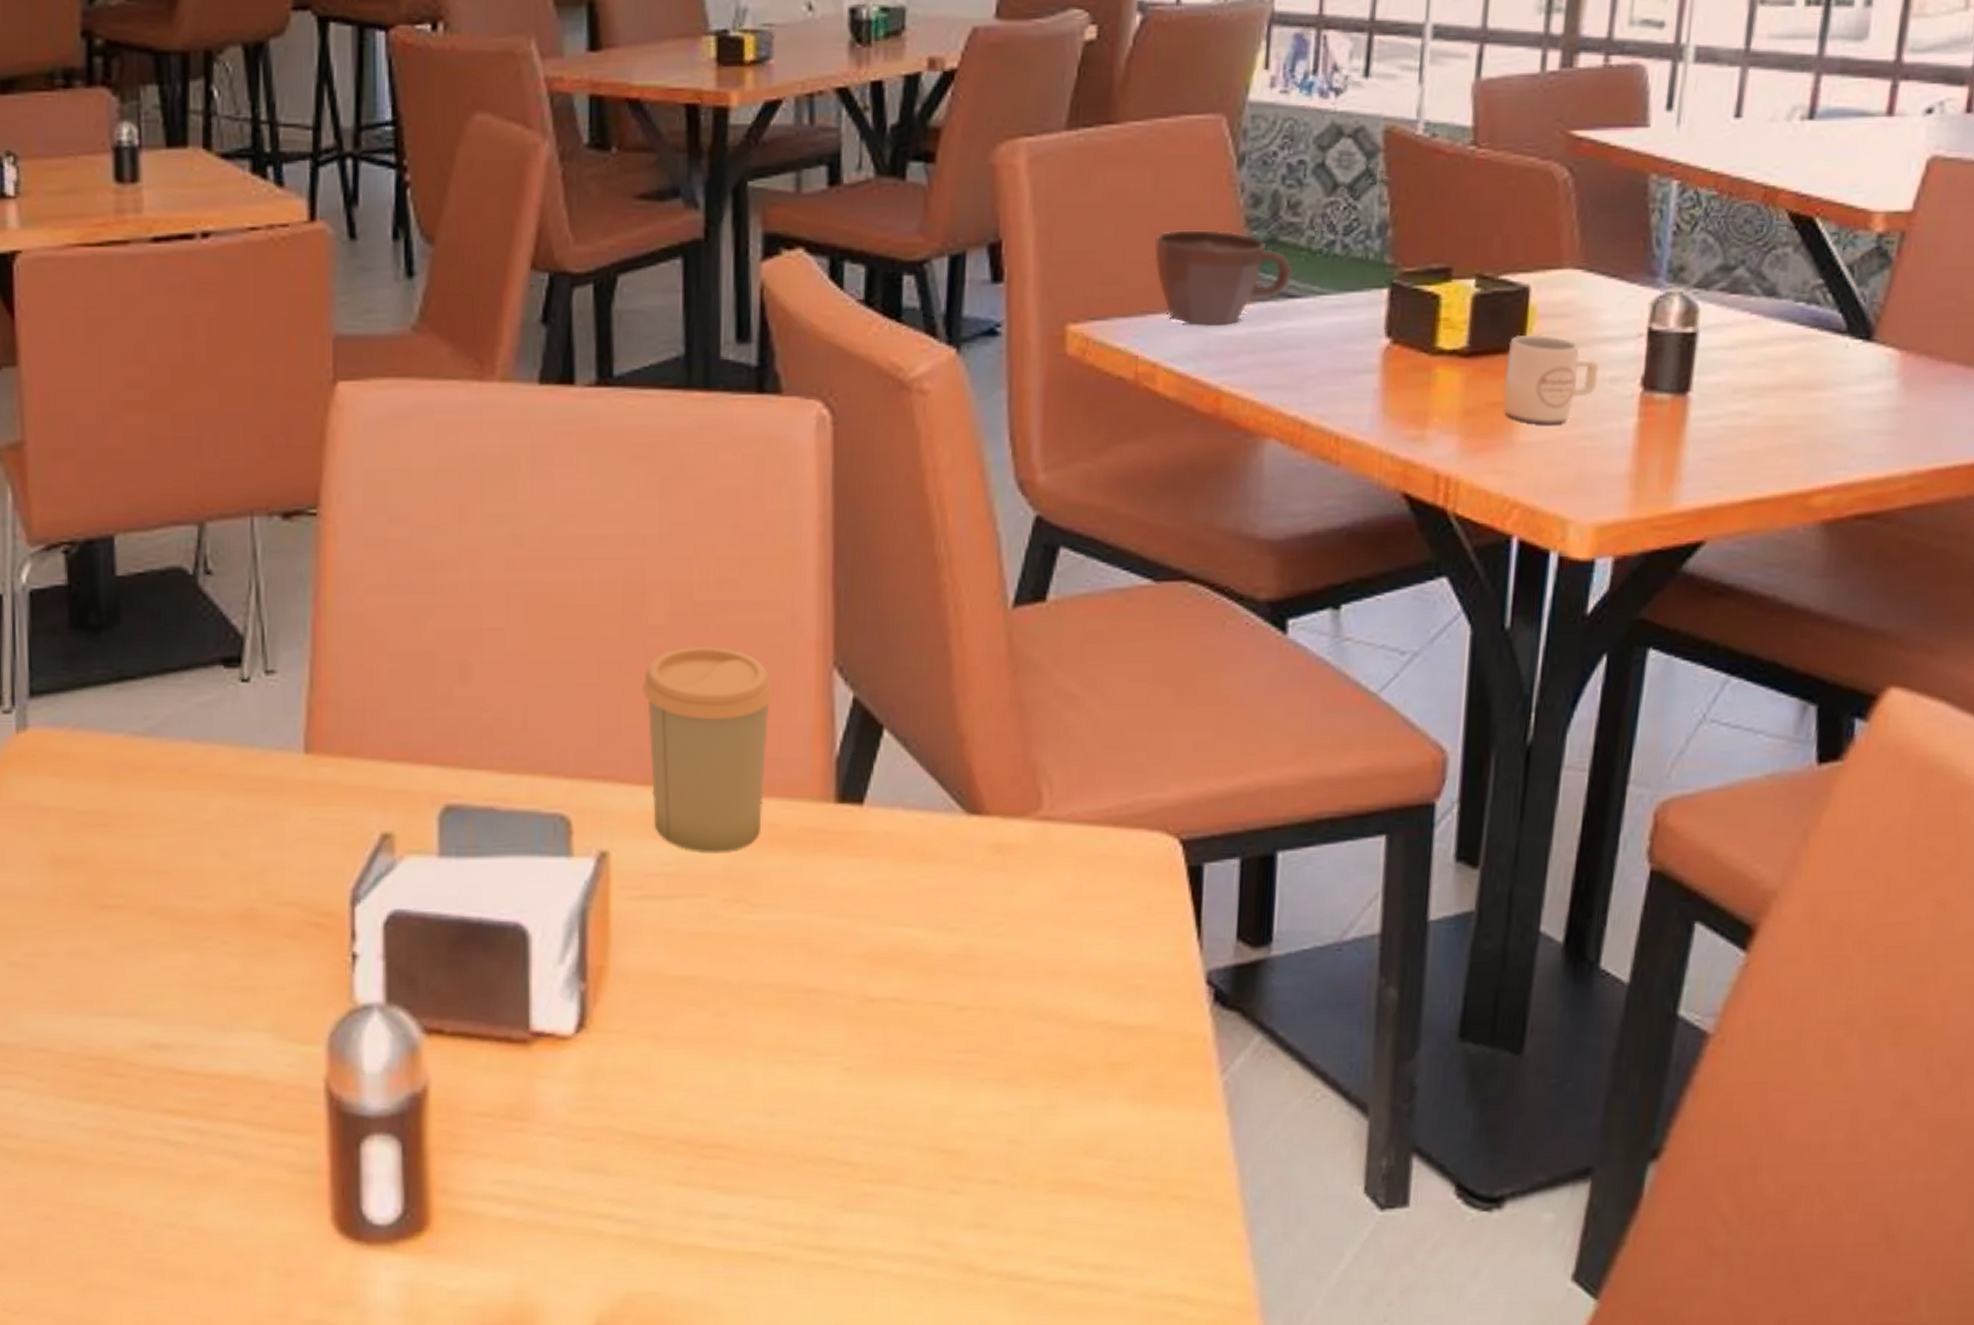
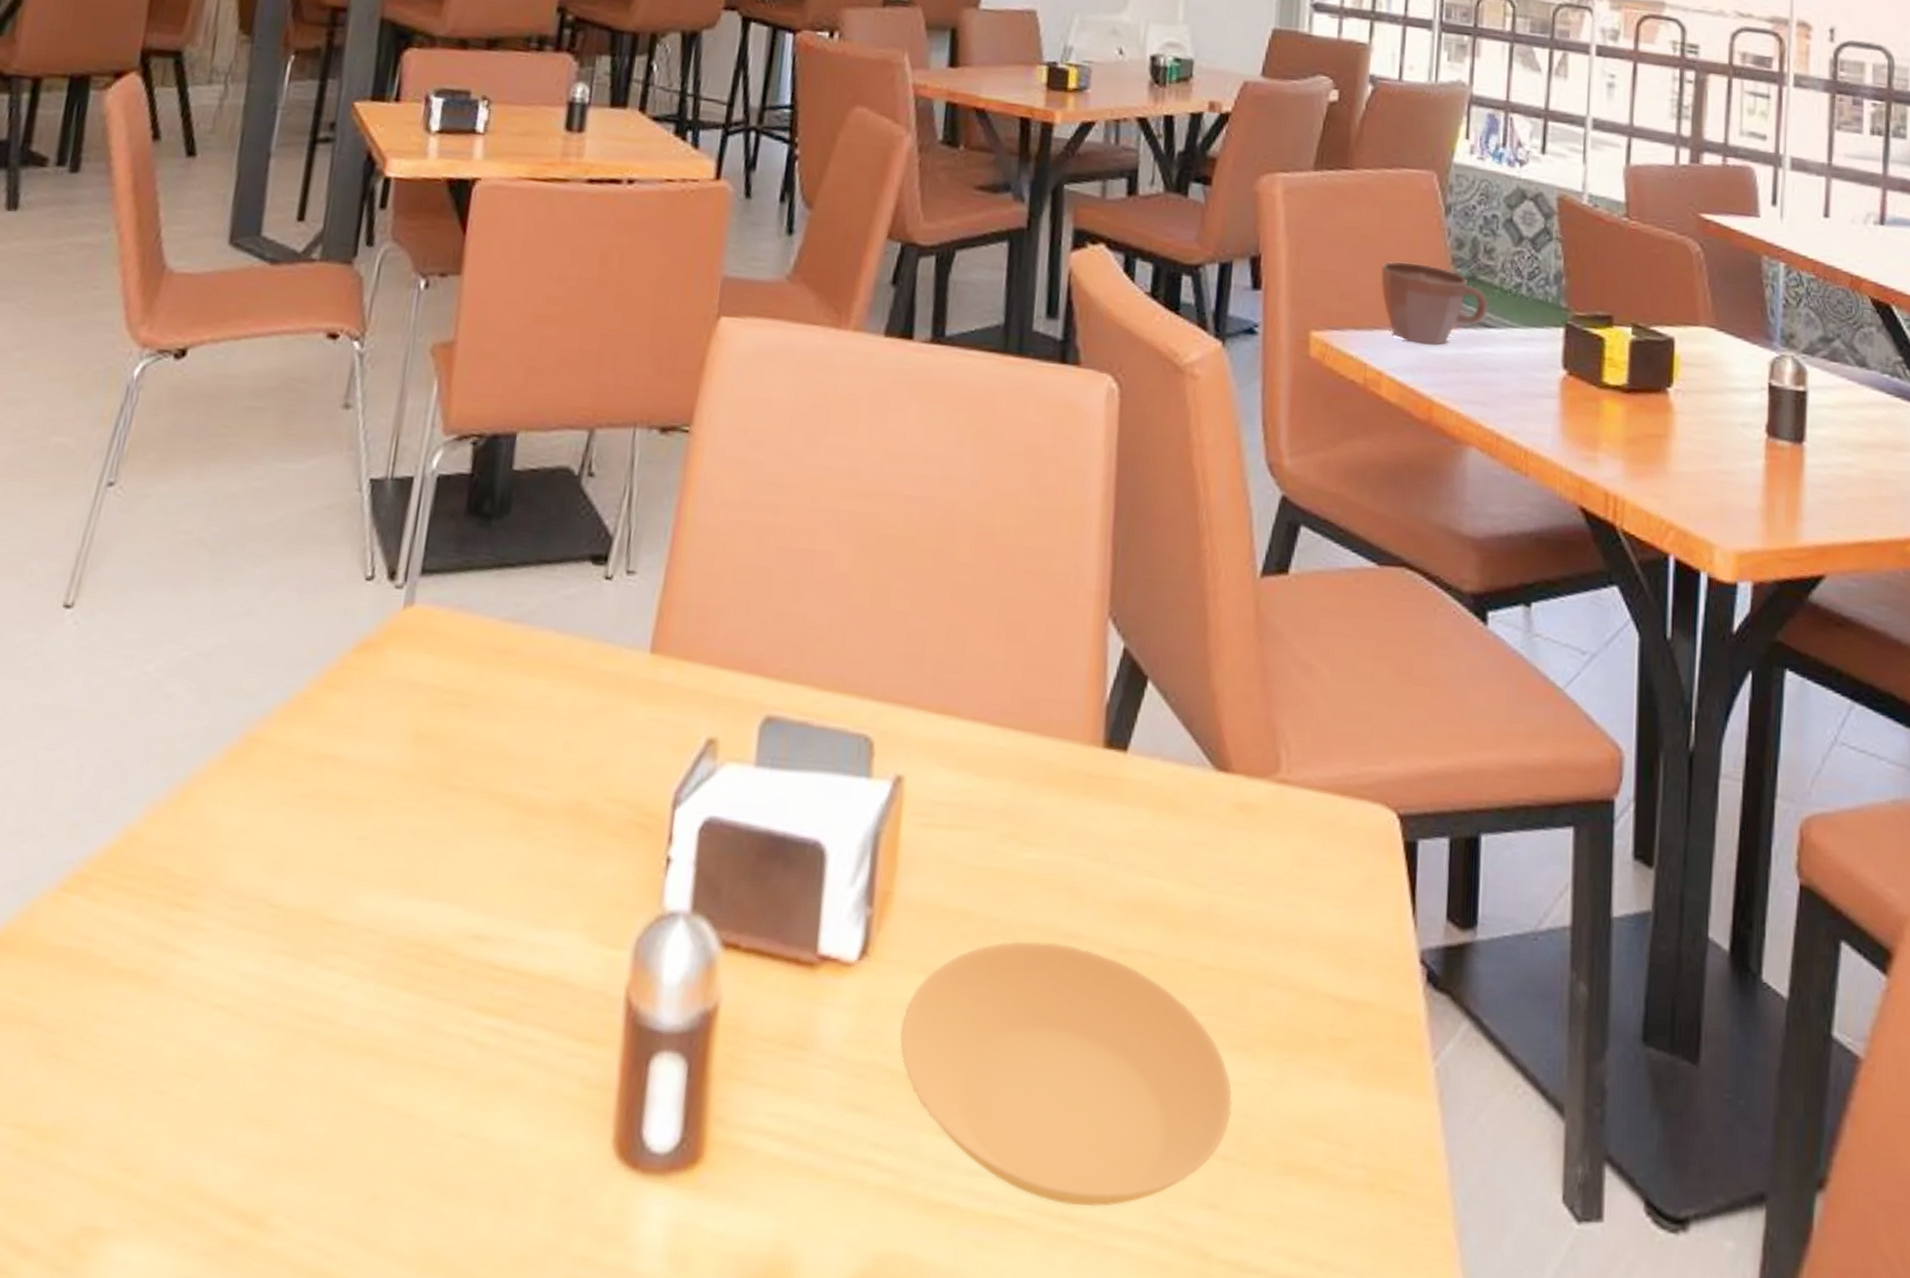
saucer: none [629,999,998,1237] -> present [900,941,1232,1207]
cup: present [642,646,775,852] -> none [945,585,1058,787]
mug: present [1502,335,1599,425] -> none [1656,379,1732,459]

